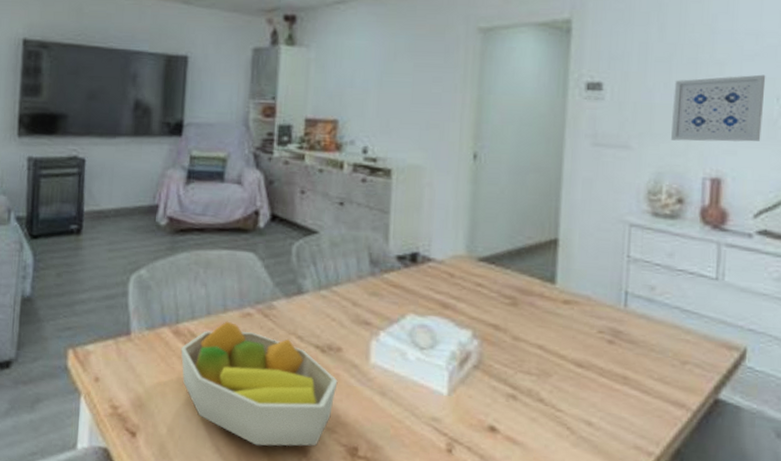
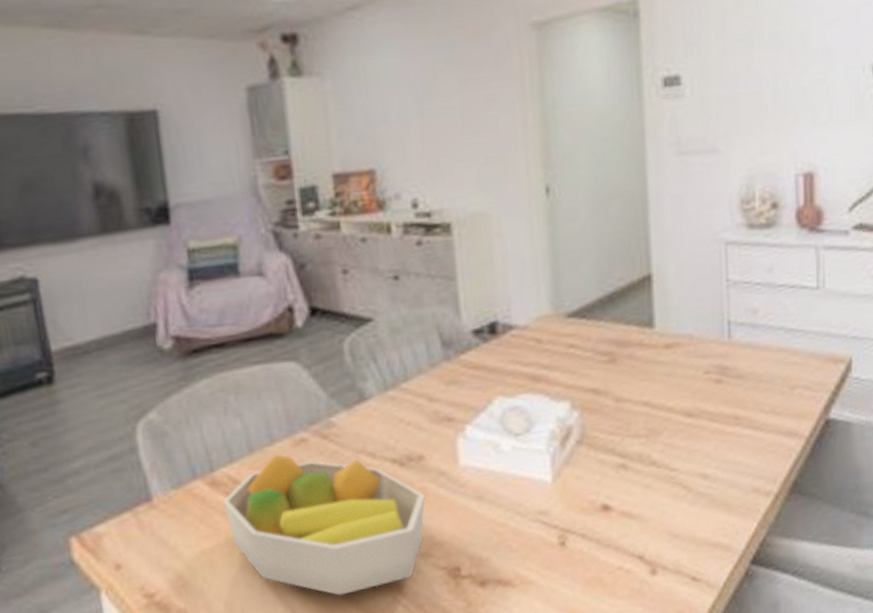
wall art: present [671,74,766,142] -> none [757,42,850,135]

